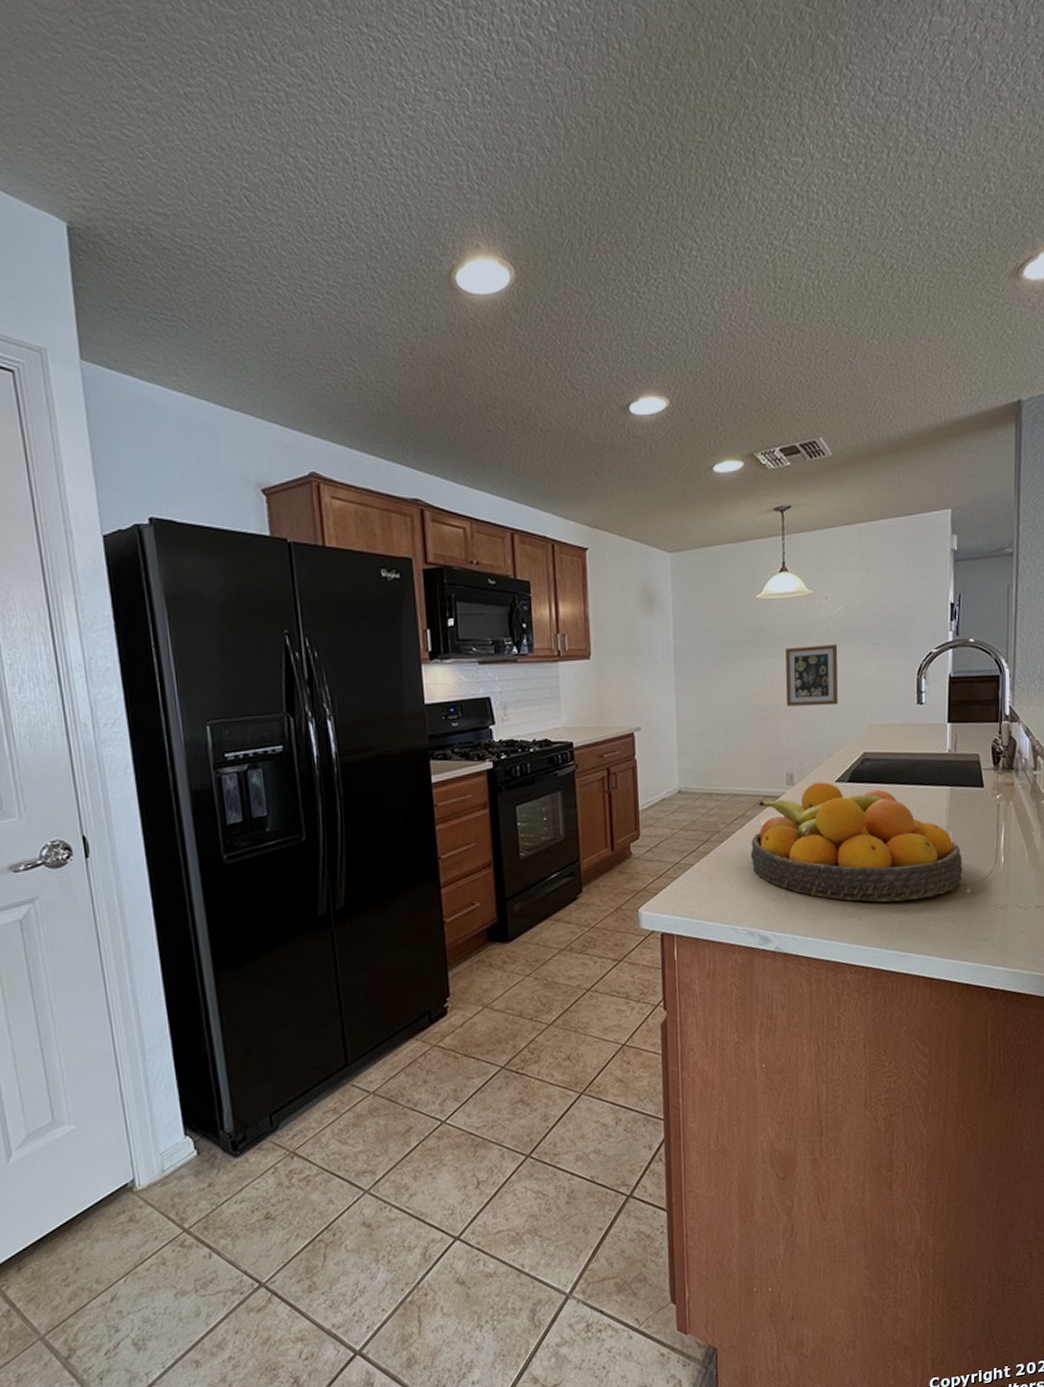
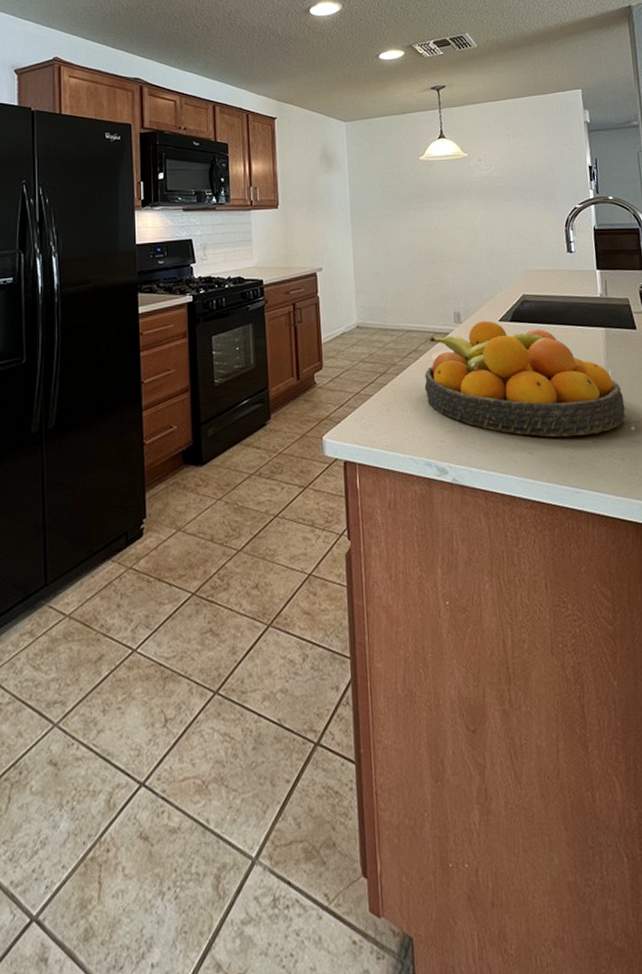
wall art: present [785,645,838,707] -> none [447,200,496,253]

